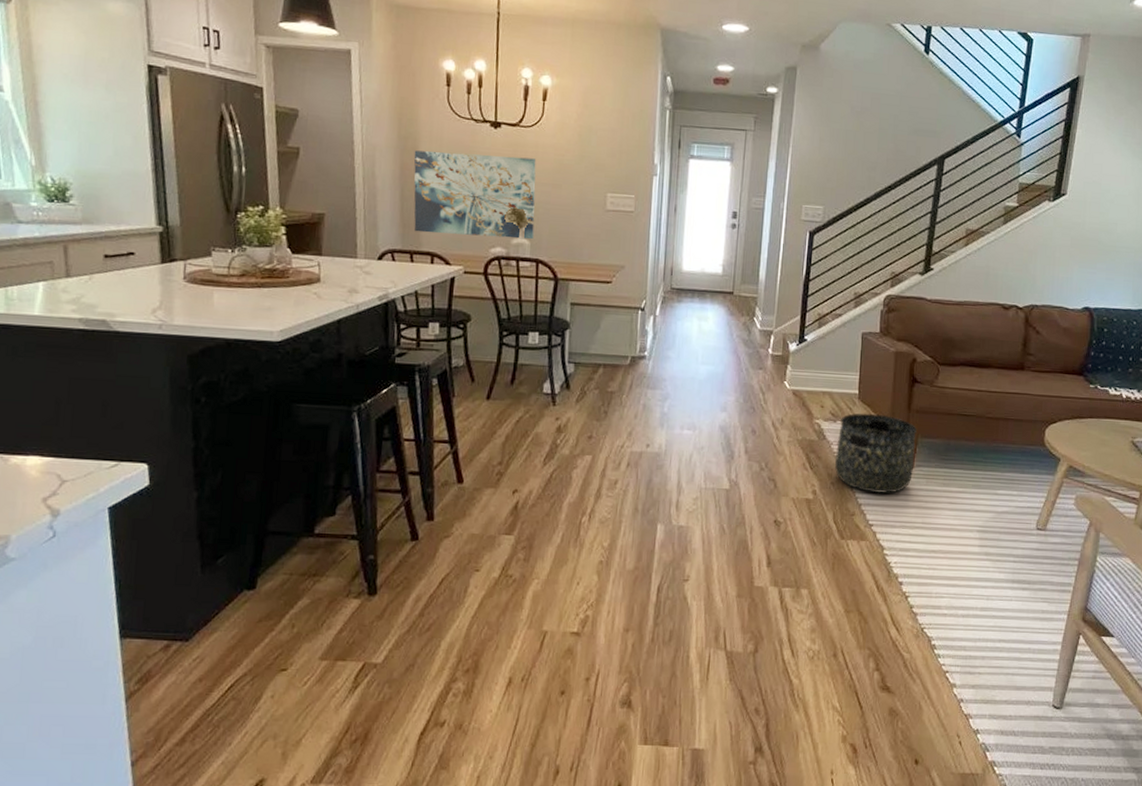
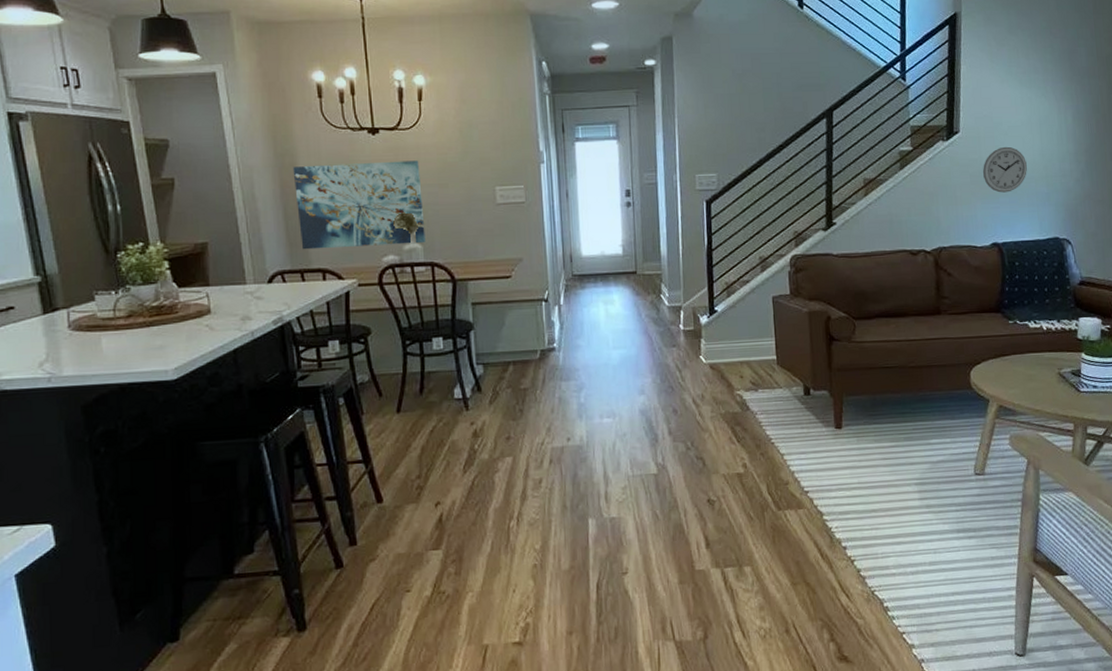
basket: present [835,413,917,494] -> none [761,377,843,459]
wall clock: none [1084,214,1129,260] -> present [982,146,1027,193]

